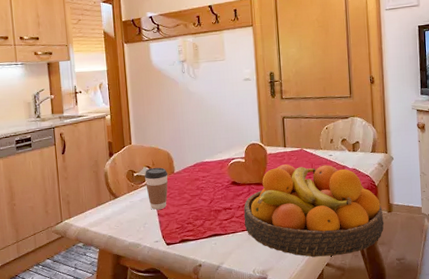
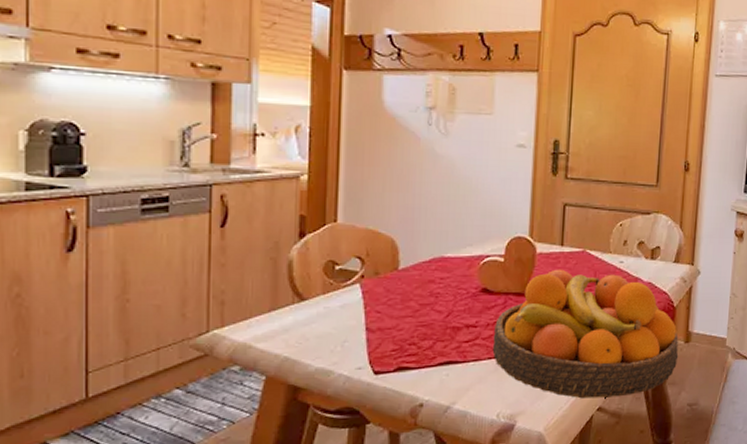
coffee cup: present [144,167,168,210] -> none [351,260,389,323]

